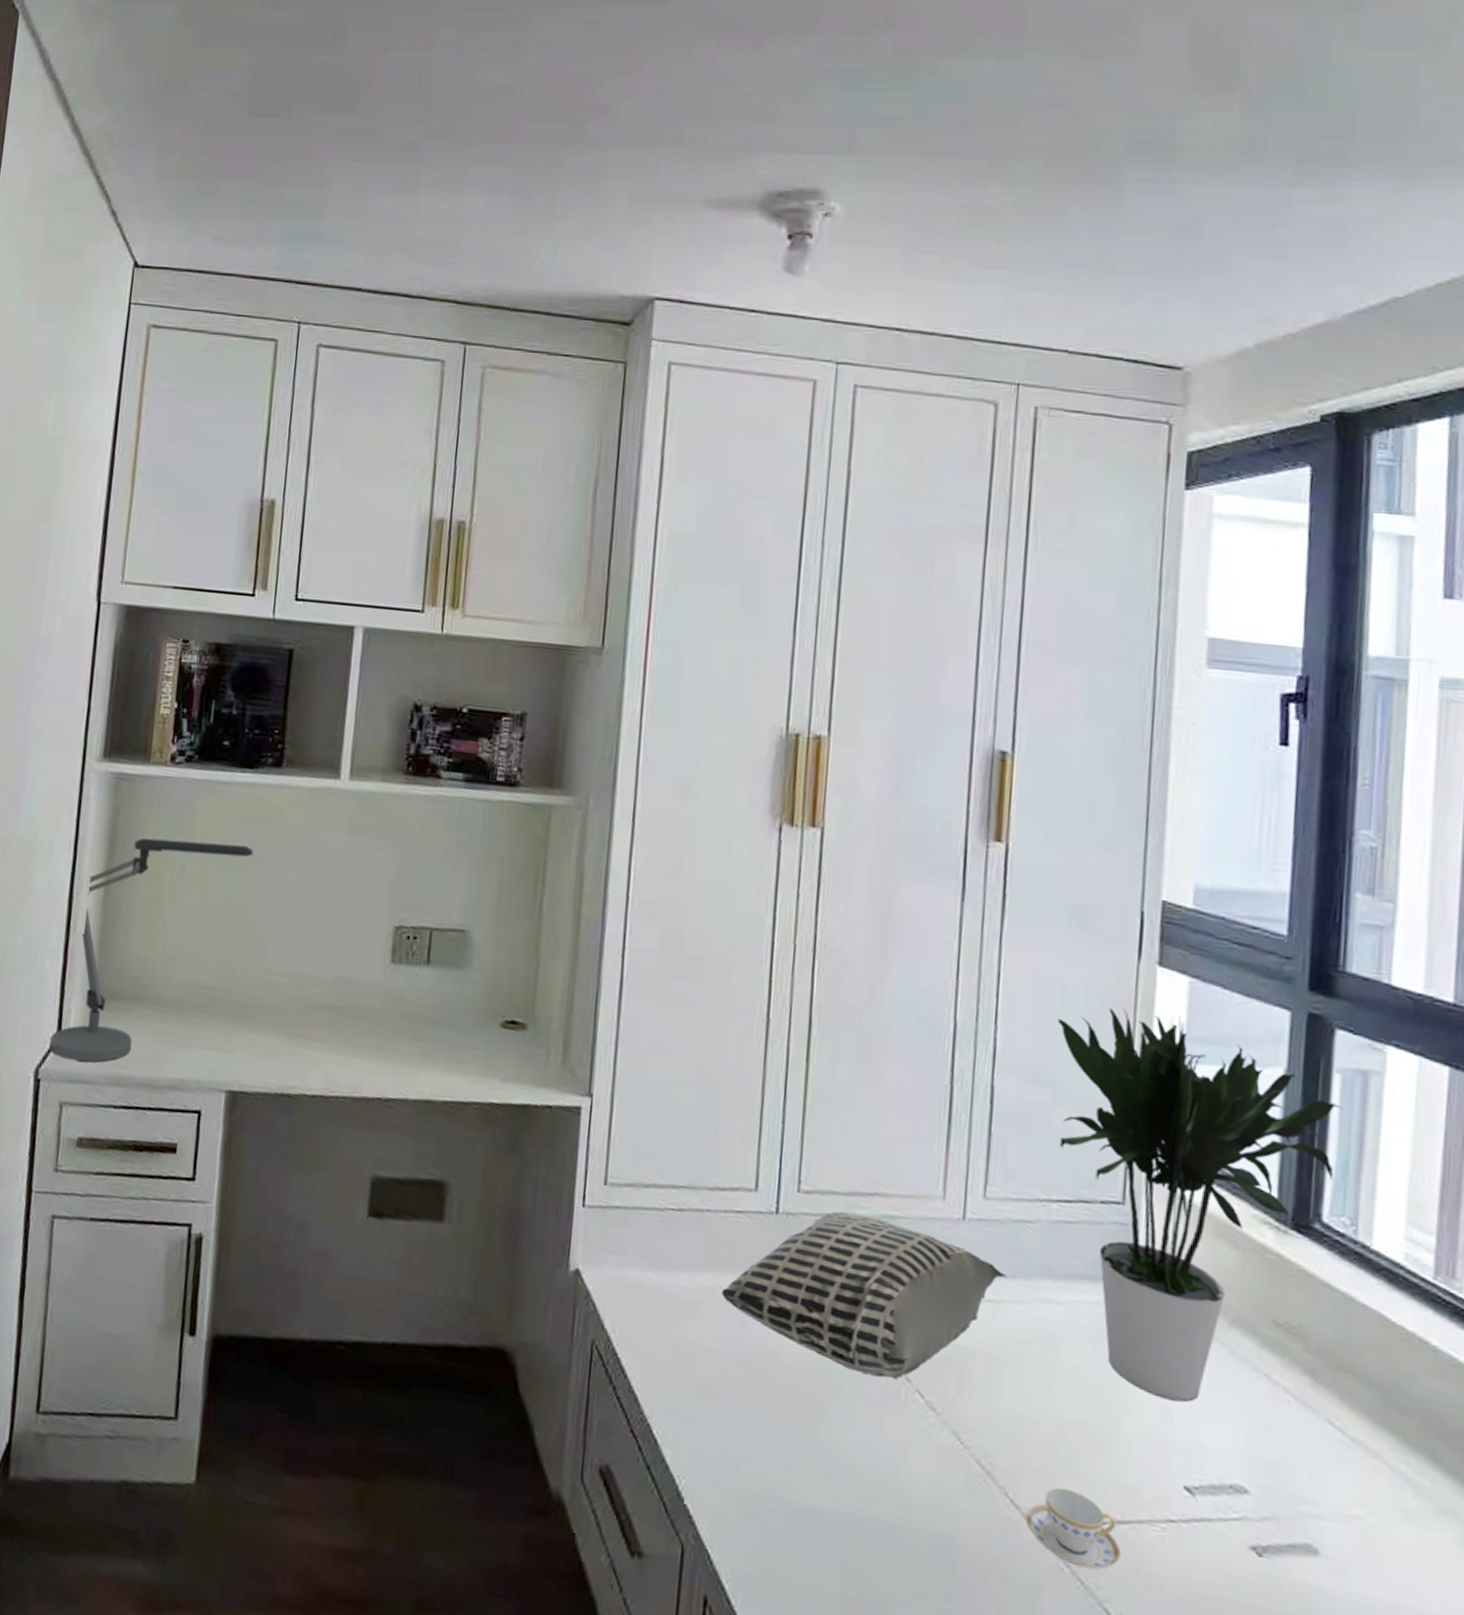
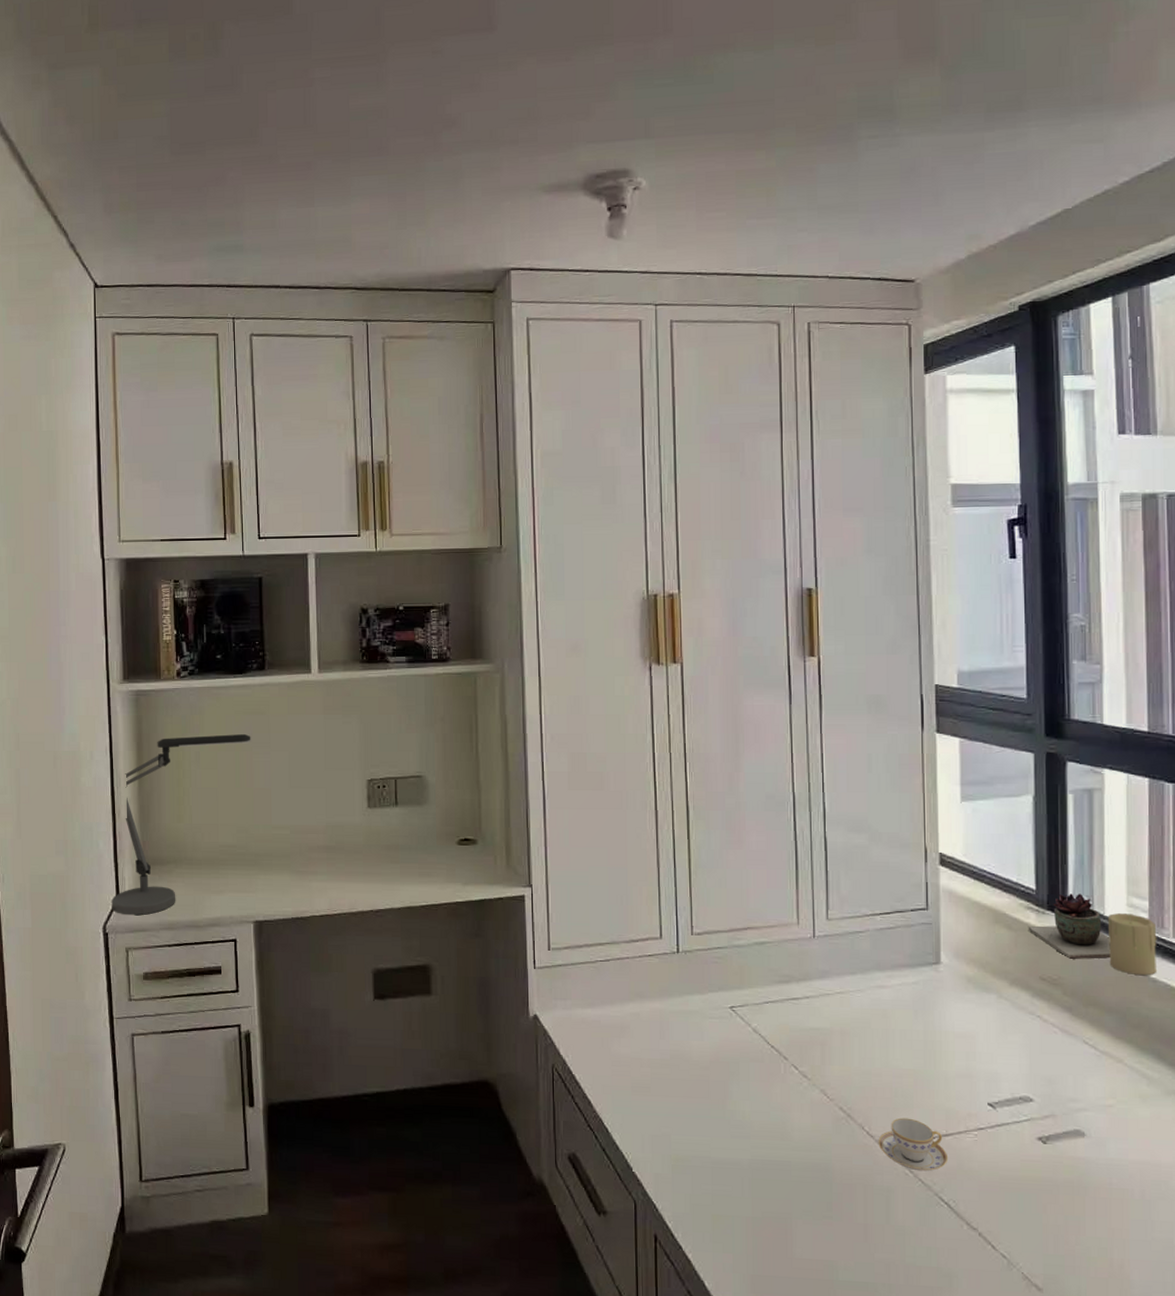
cushion: present [721,1211,1008,1380] -> none [643,944,850,1060]
potted plant: present [1057,1008,1344,1403] -> none [867,767,1077,1044]
succulent plant: none [1261,1210,1378,1309] -> present [1028,893,1111,959]
candle: none [1373,1247,1444,1342] -> present [1107,913,1157,976]

